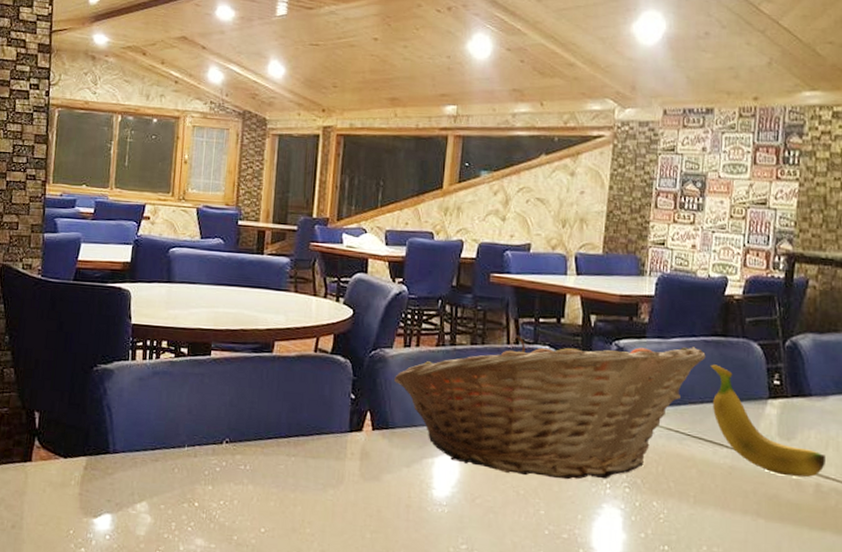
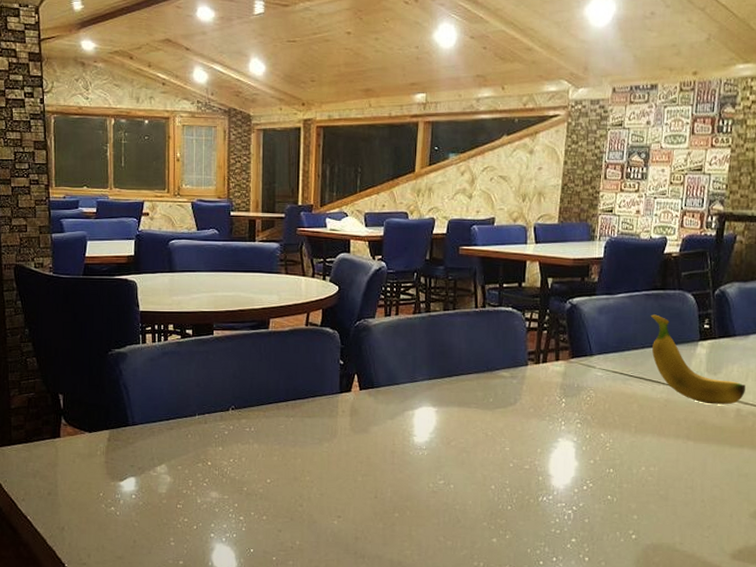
fruit basket: present [393,335,706,480] -> none [376,300,647,420]

